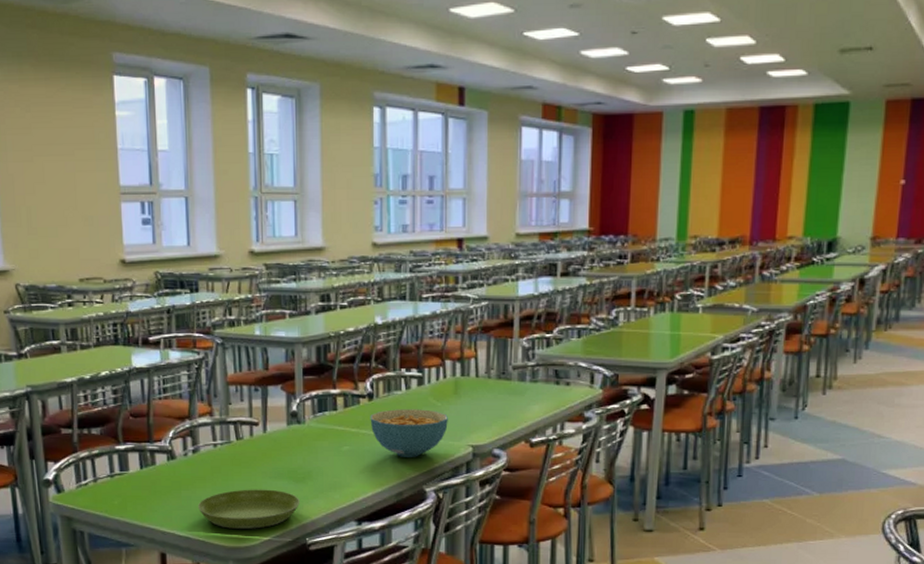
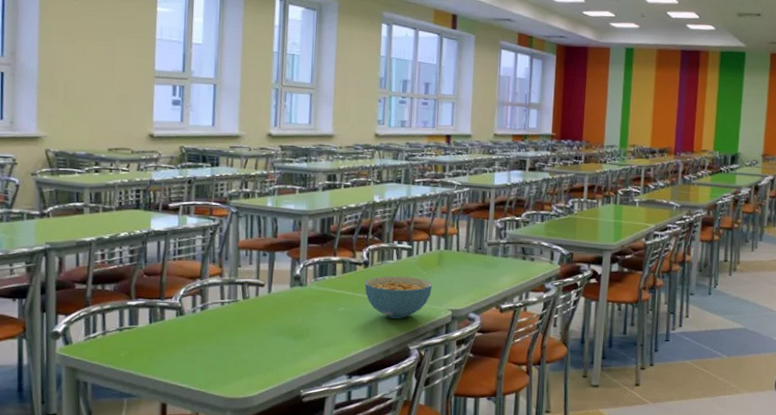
saucer: present [198,489,300,529] -> none [202,344,297,381]

